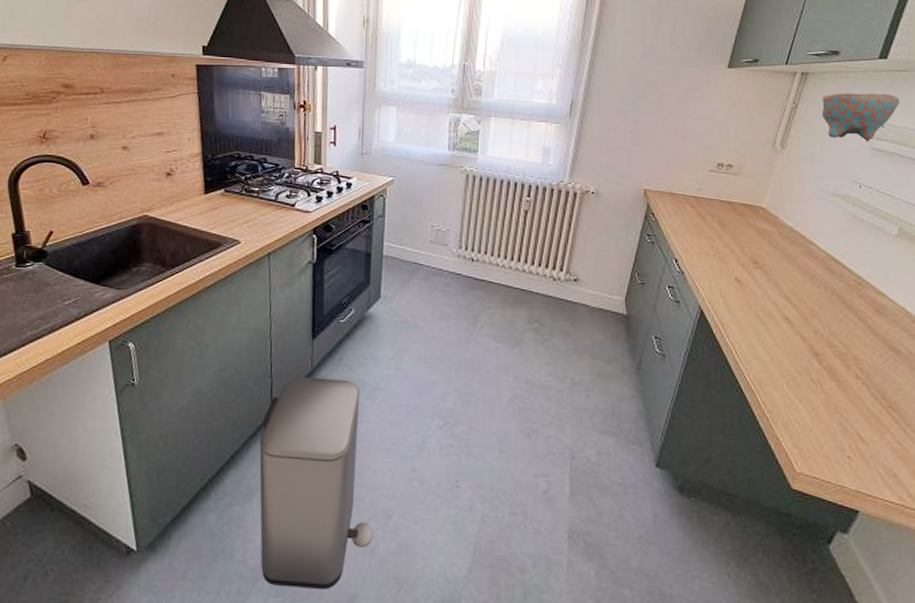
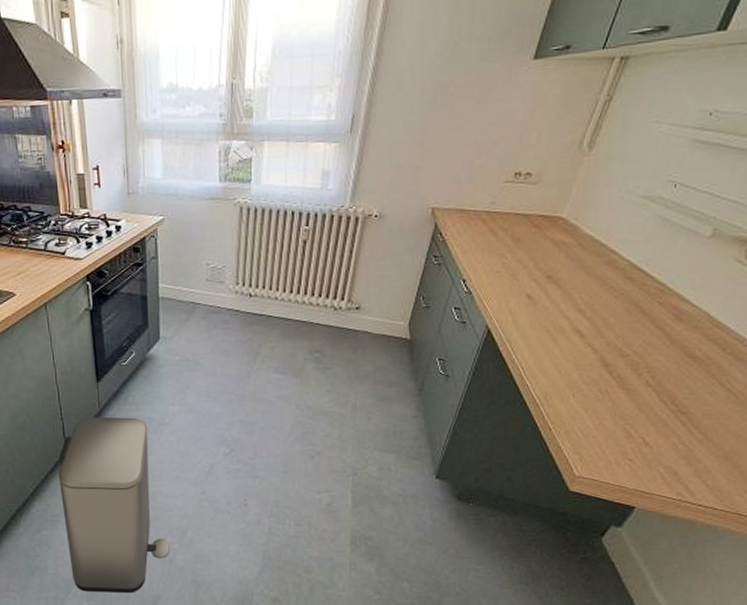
ceramic pot: present [821,93,900,142] -> none [639,74,736,134]

